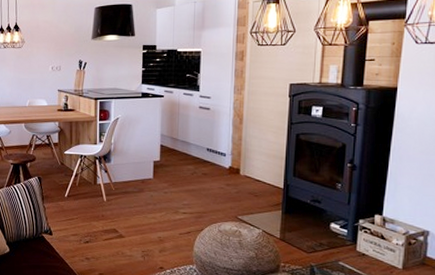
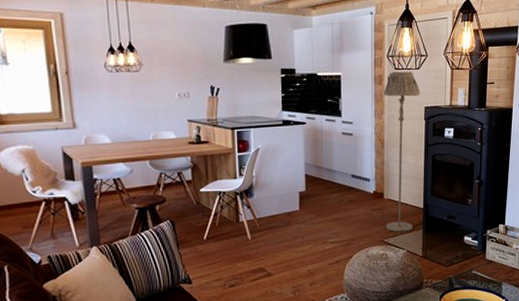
floor lamp: none [241,48,285,211] -> present [383,72,420,233]

